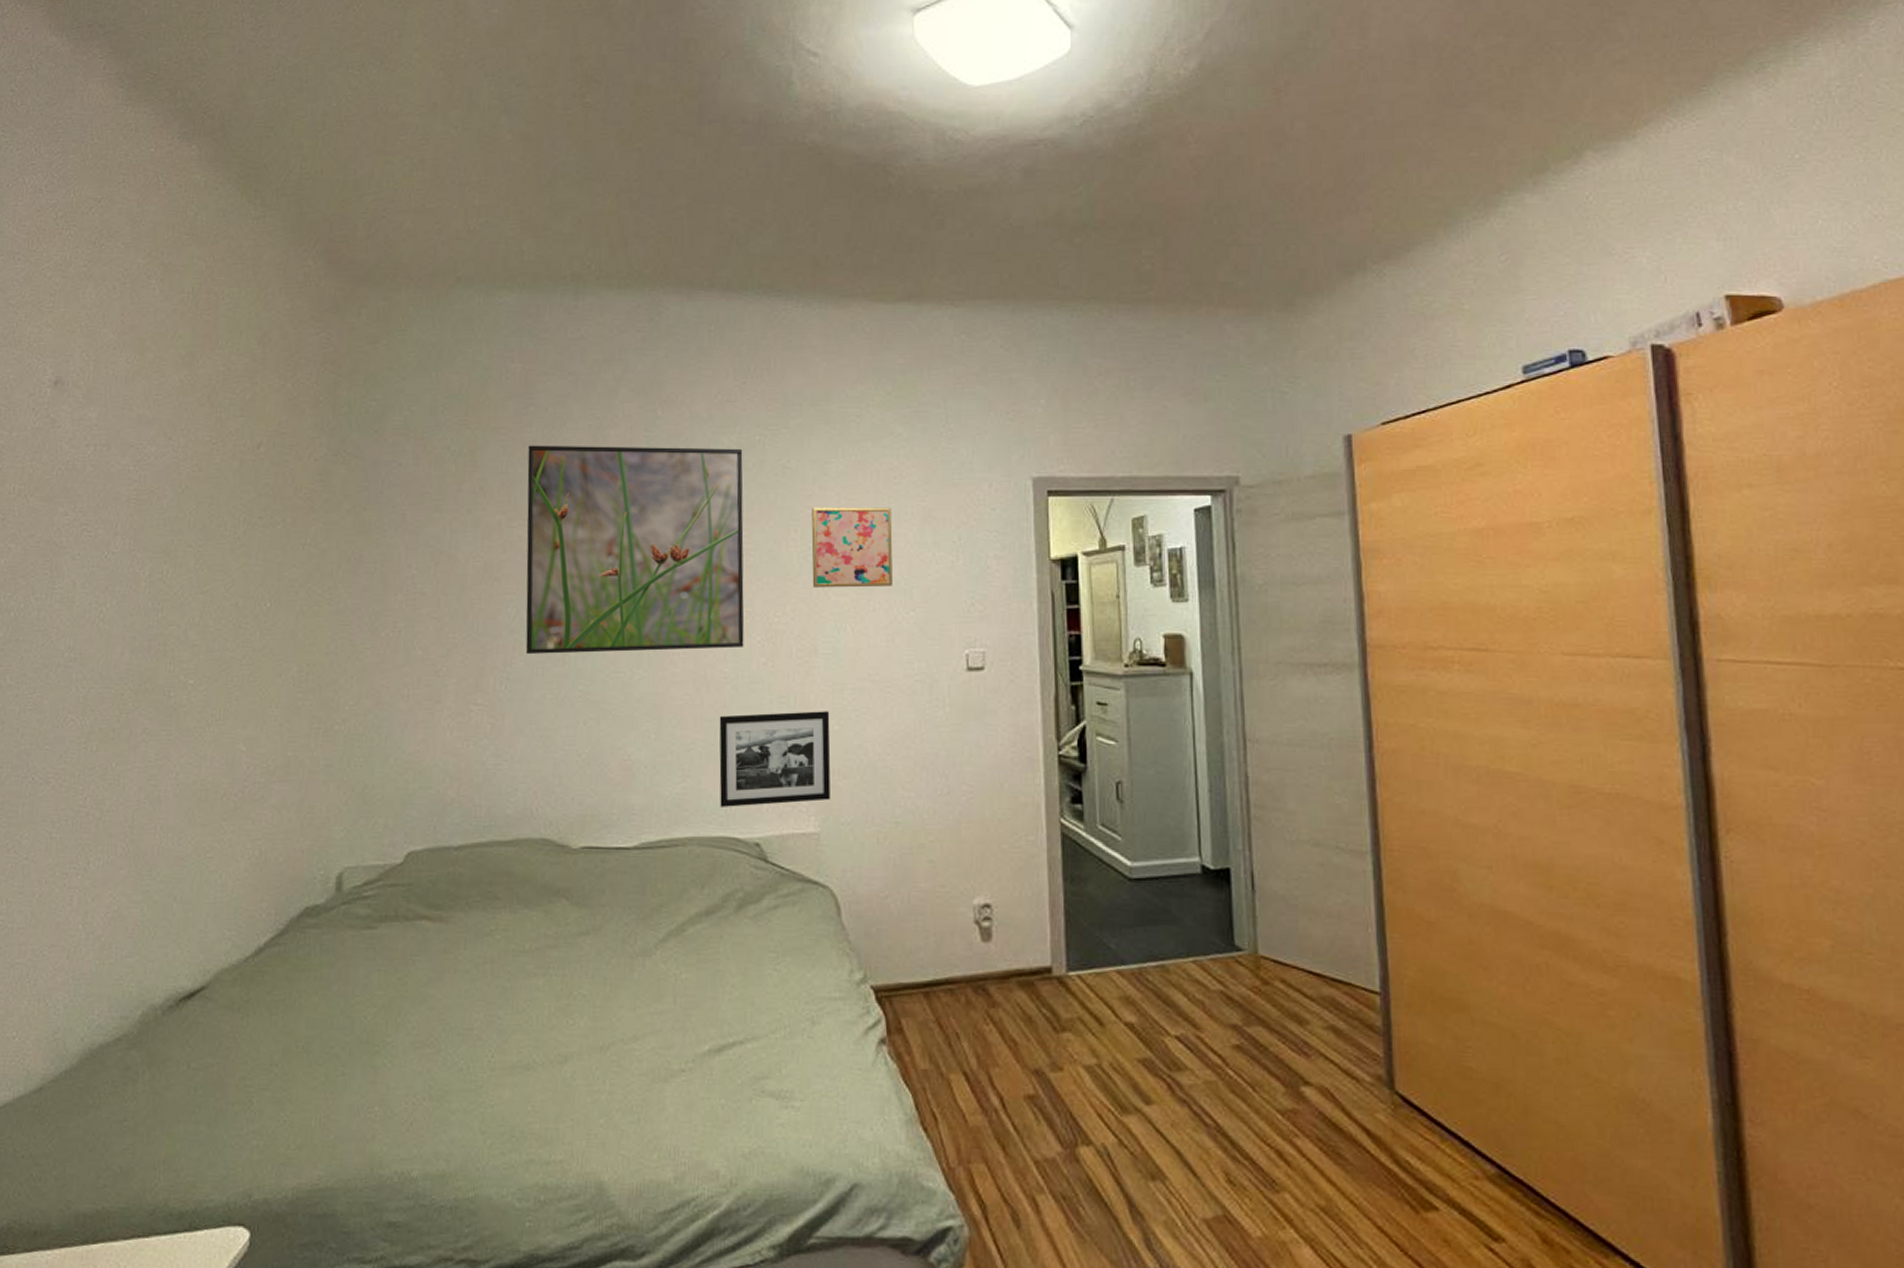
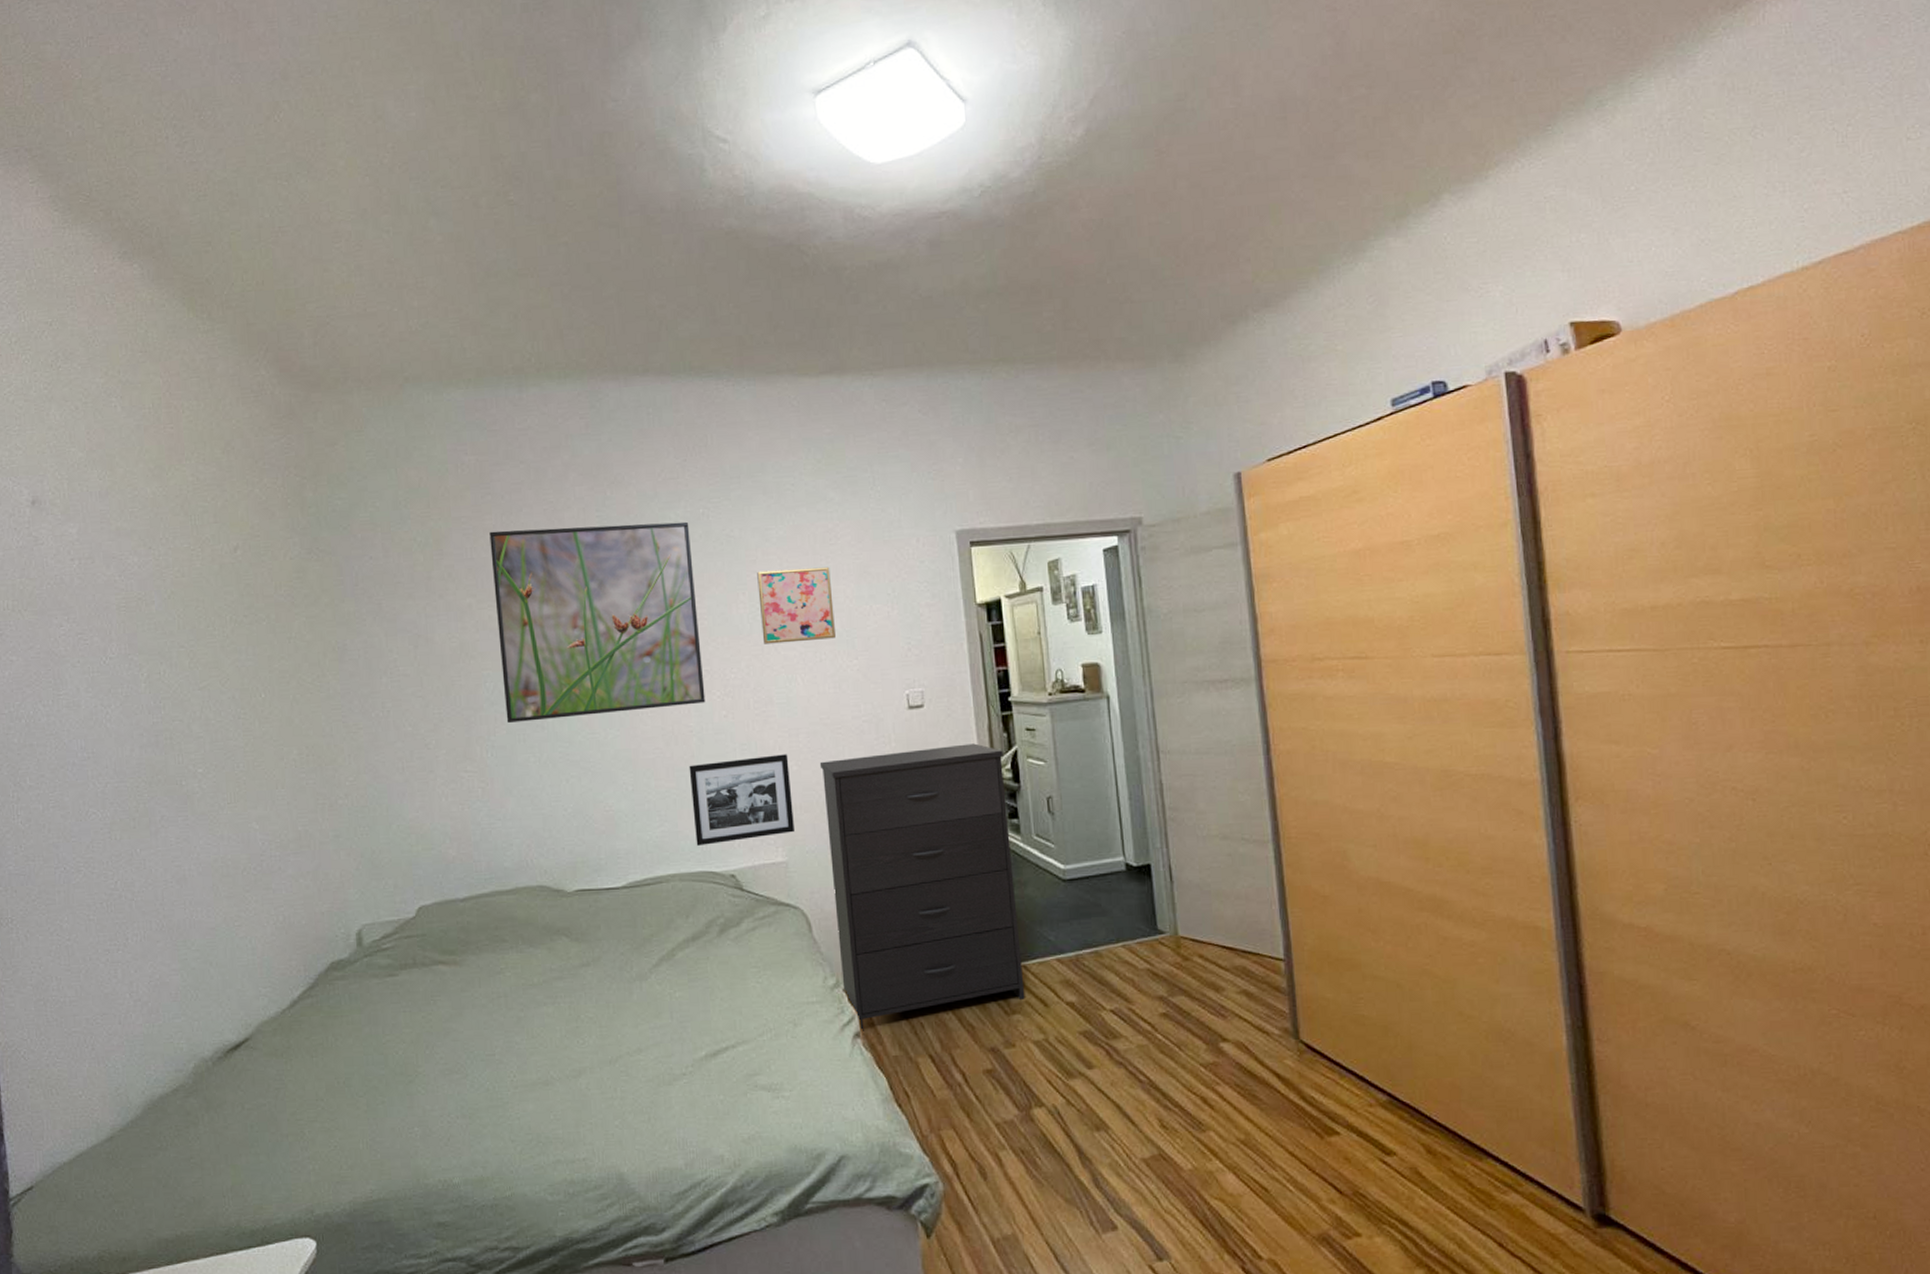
dresser: none [864,714,1078,1037] -> present [819,743,1025,1031]

